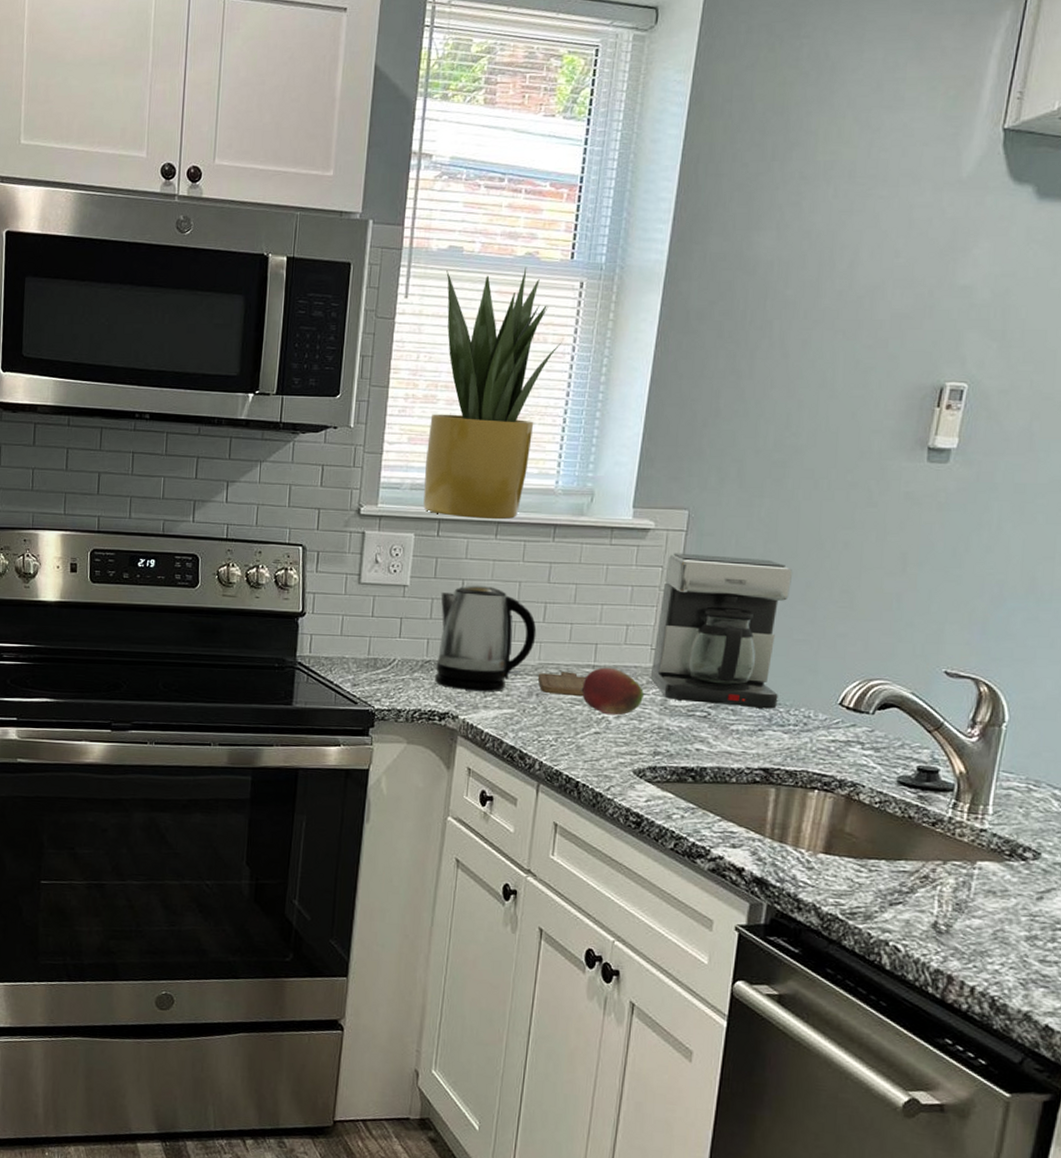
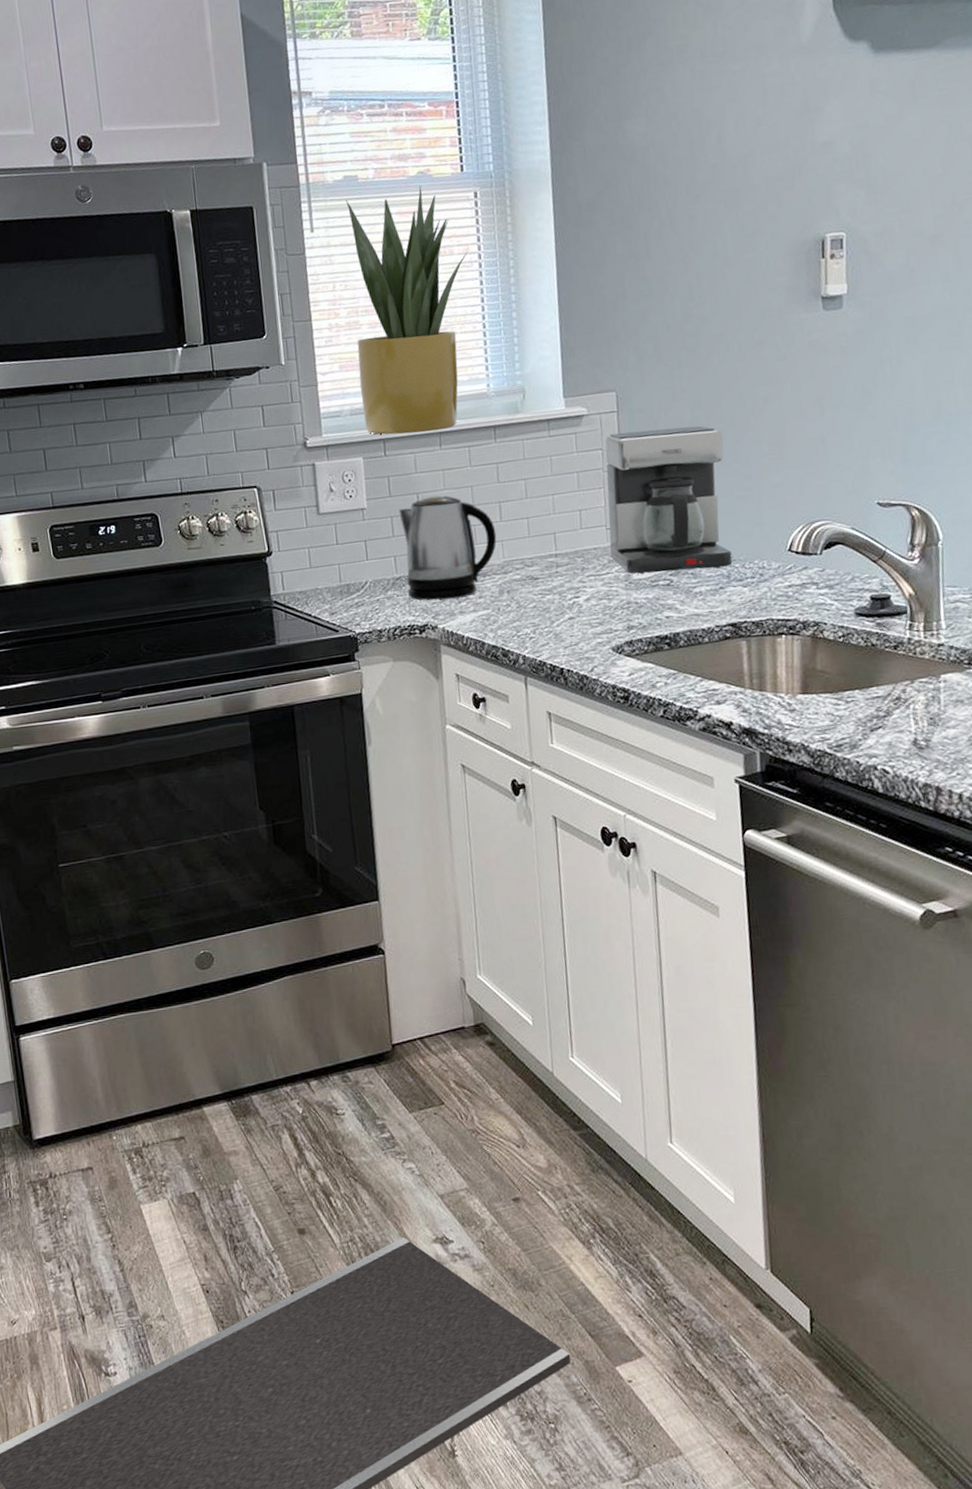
chopping board: present [537,671,586,696] -> none [505,564,552,588]
fruit: present [581,667,644,716] -> none [548,553,608,600]

